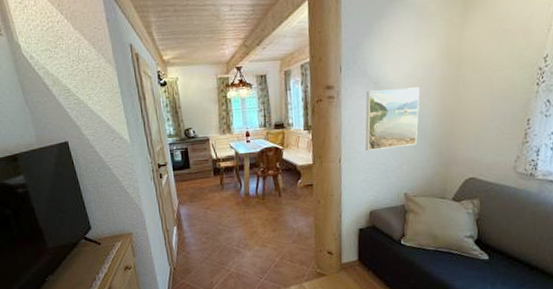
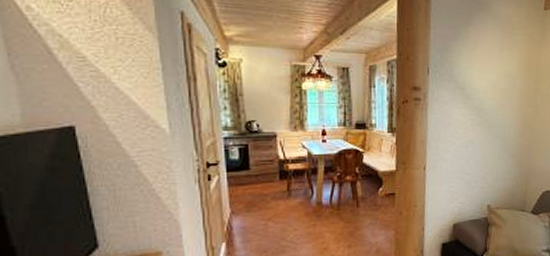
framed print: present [365,87,420,150] -> none [451,96,503,158]

